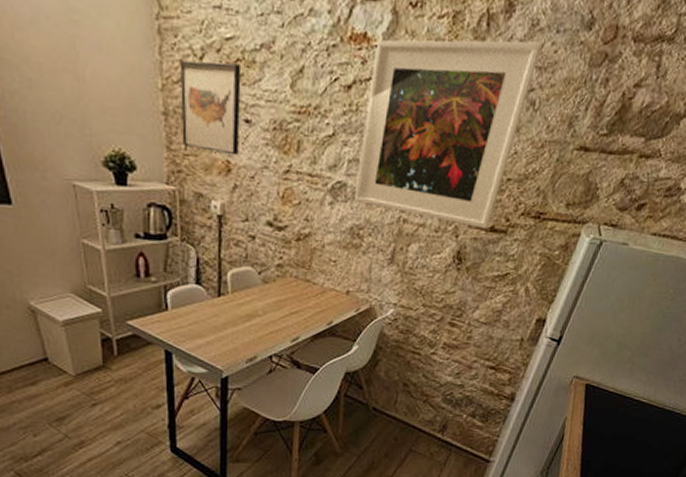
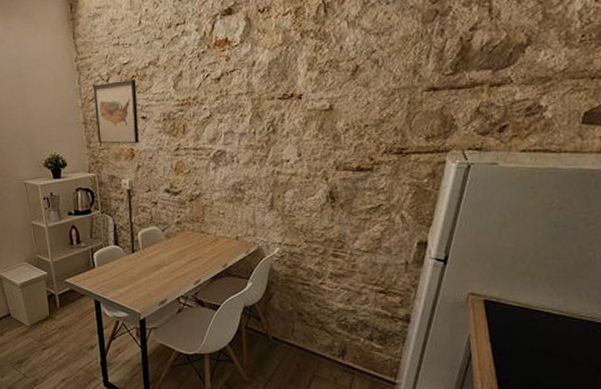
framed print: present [354,39,542,229] -> none [233,14,376,170]

